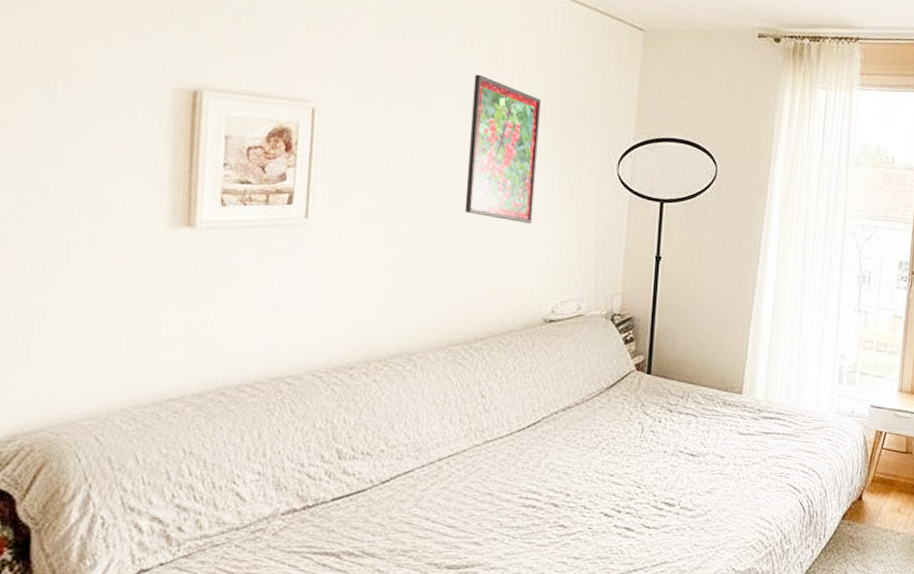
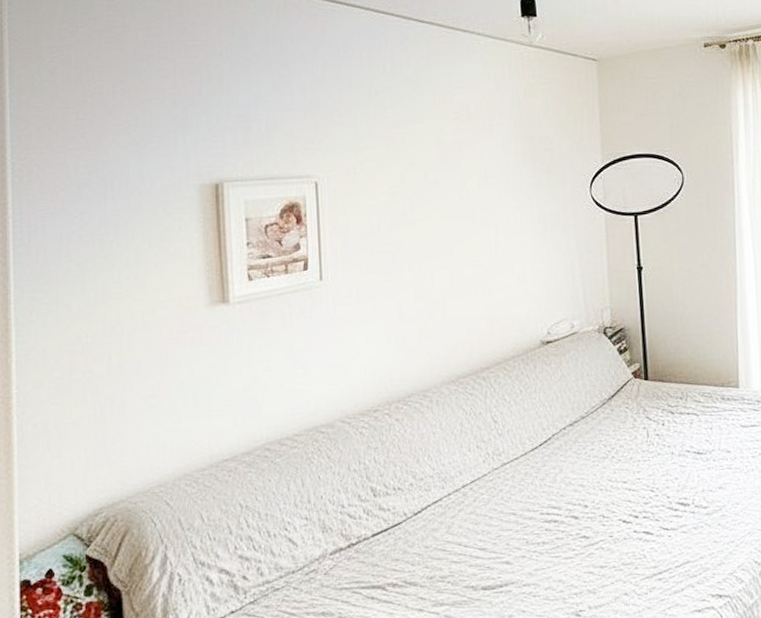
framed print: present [464,74,541,224] -> none [451,126,519,255]

